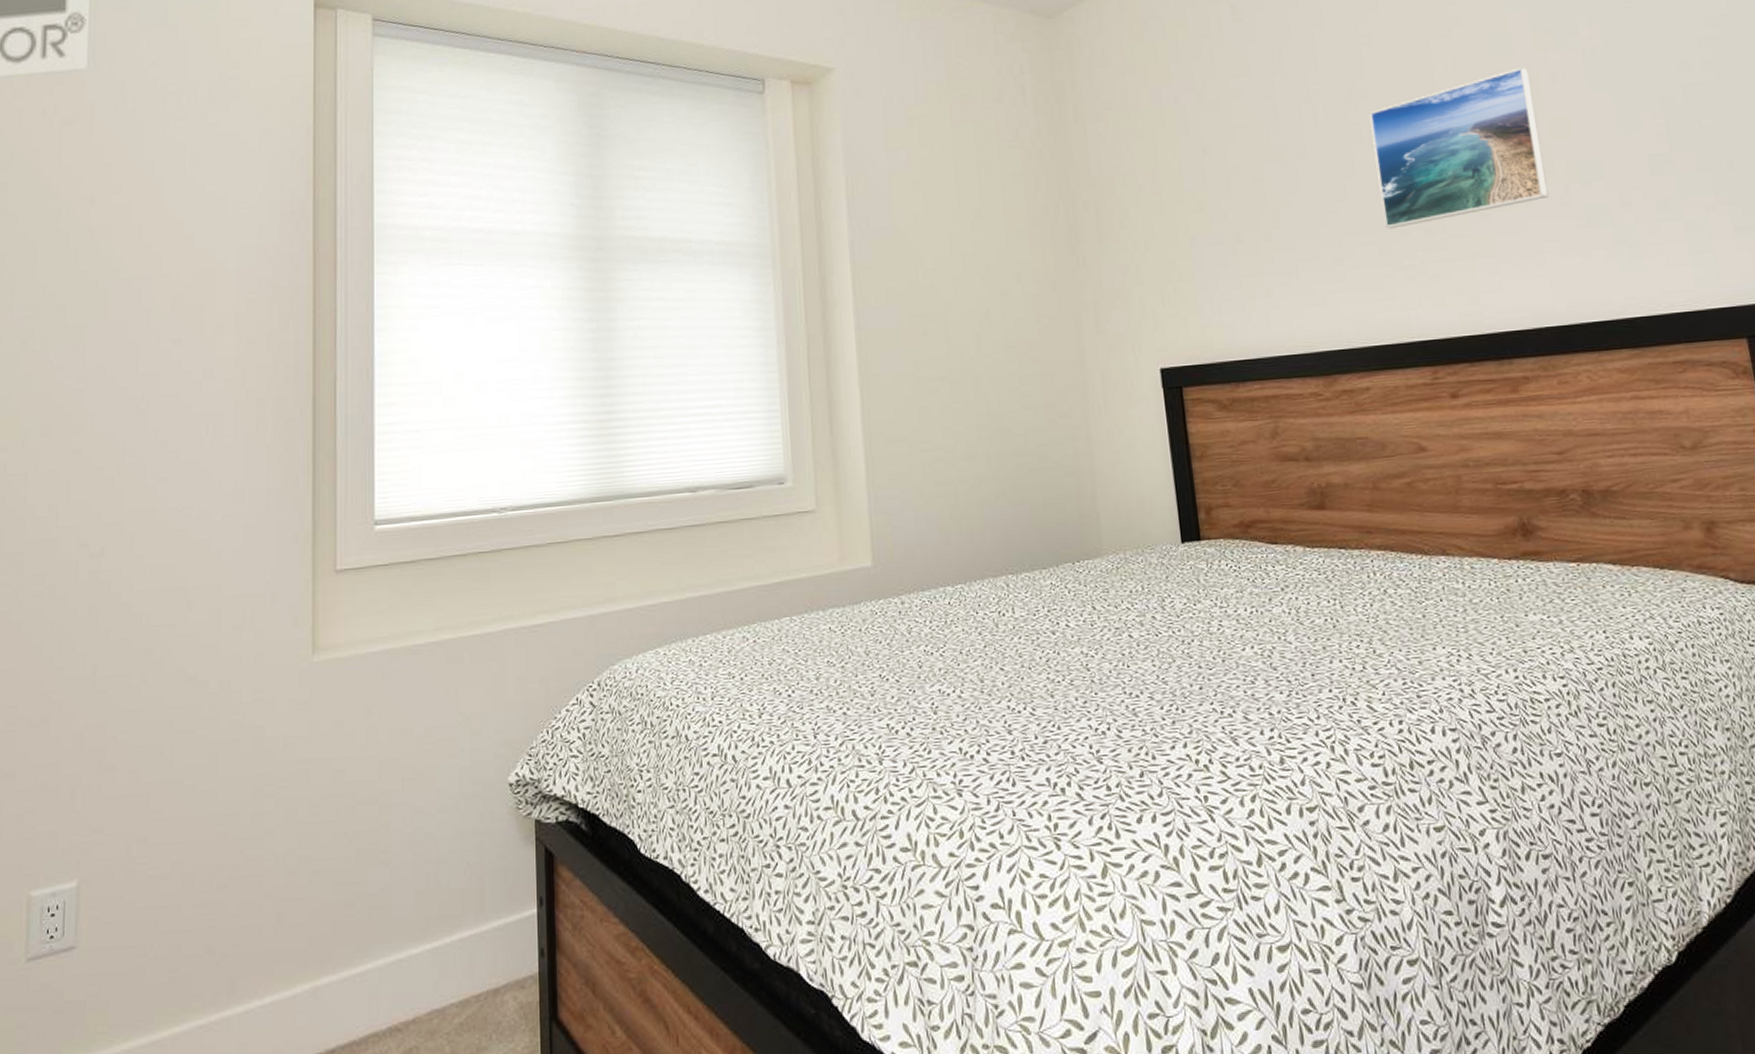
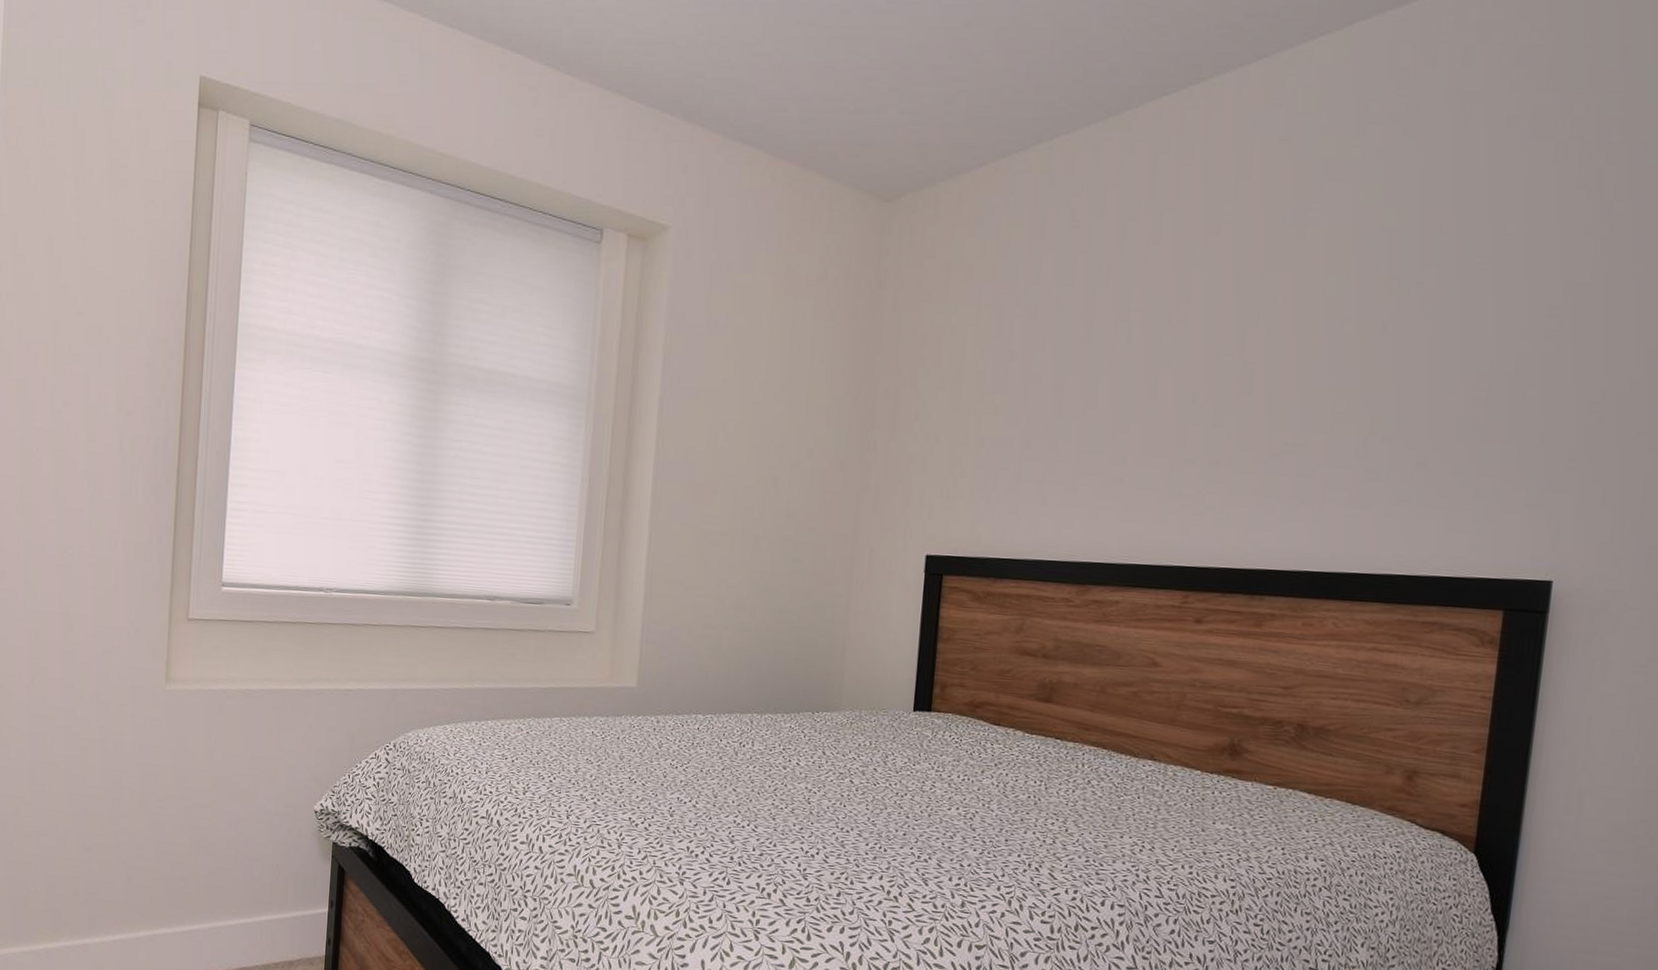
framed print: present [1369,67,1549,229] -> none [1172,312,1361,456]

